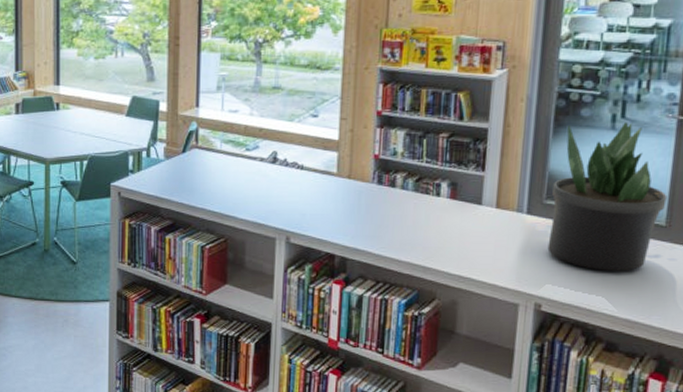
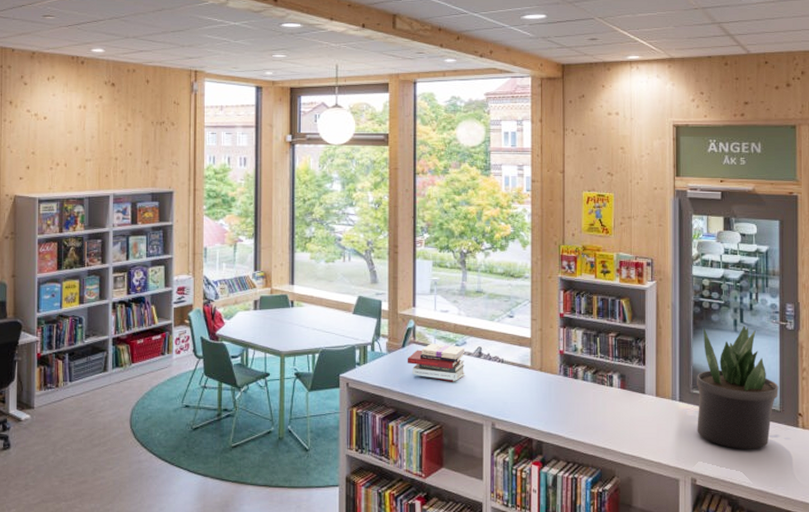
books: none [187,147,258,191] -> present [407,343,466,382]

